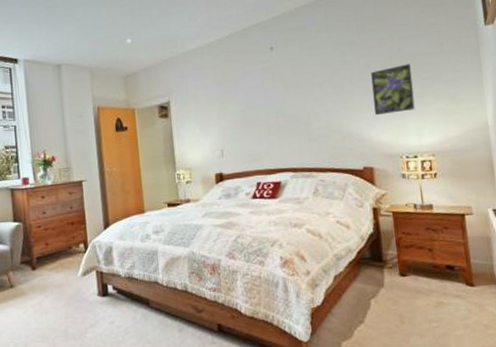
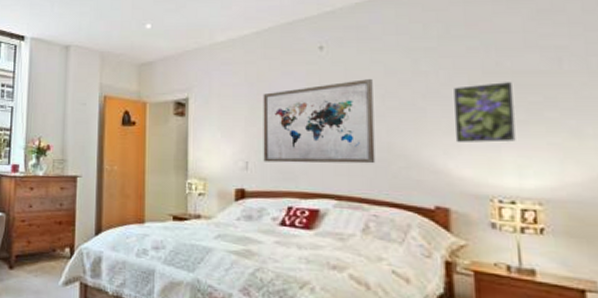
wall art: none [229,71,319,149] -> present [263,79,376,164]

